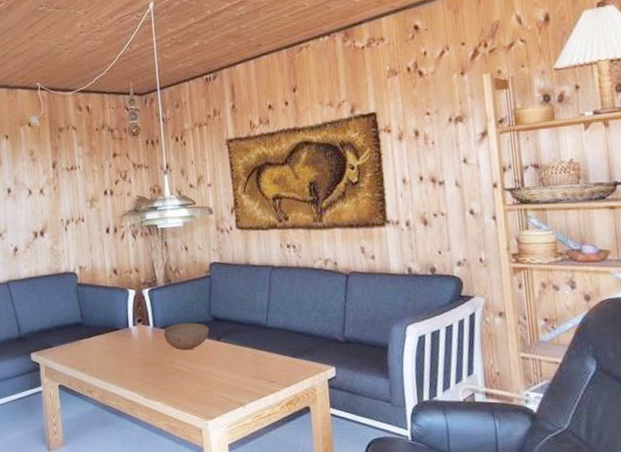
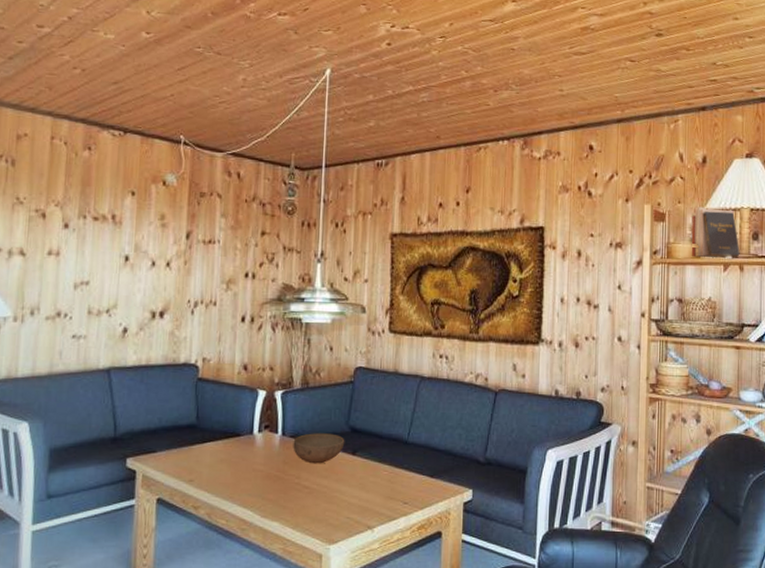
books: none [539,64,603,120] -> present [691,207,740,259]

